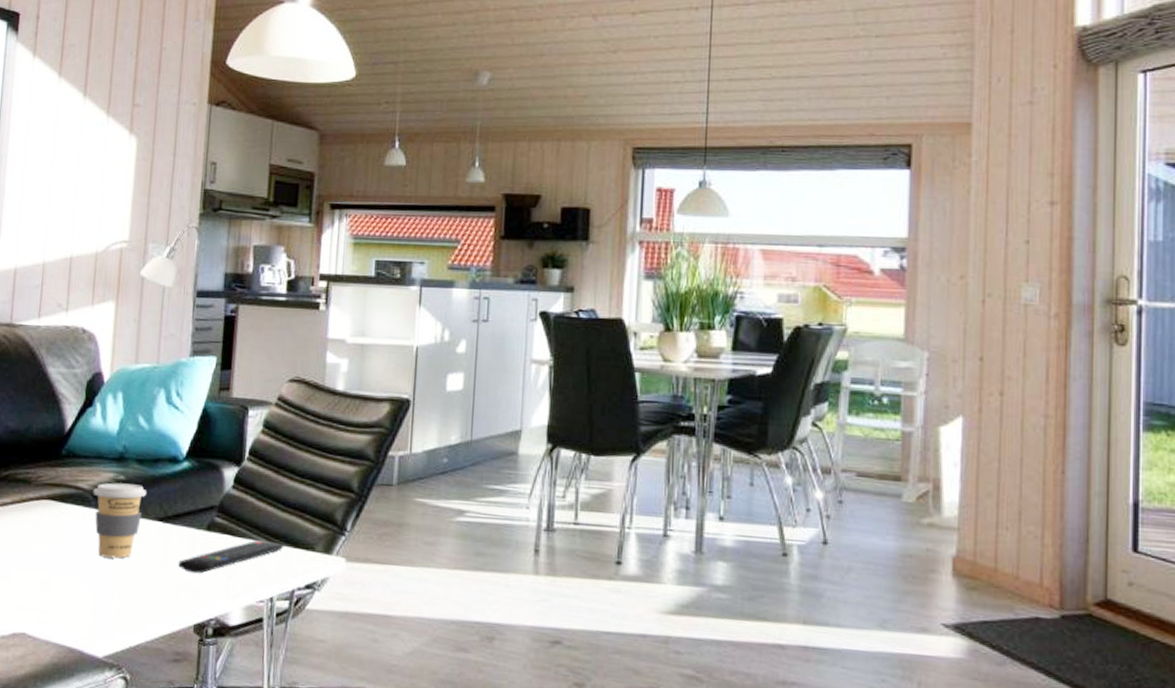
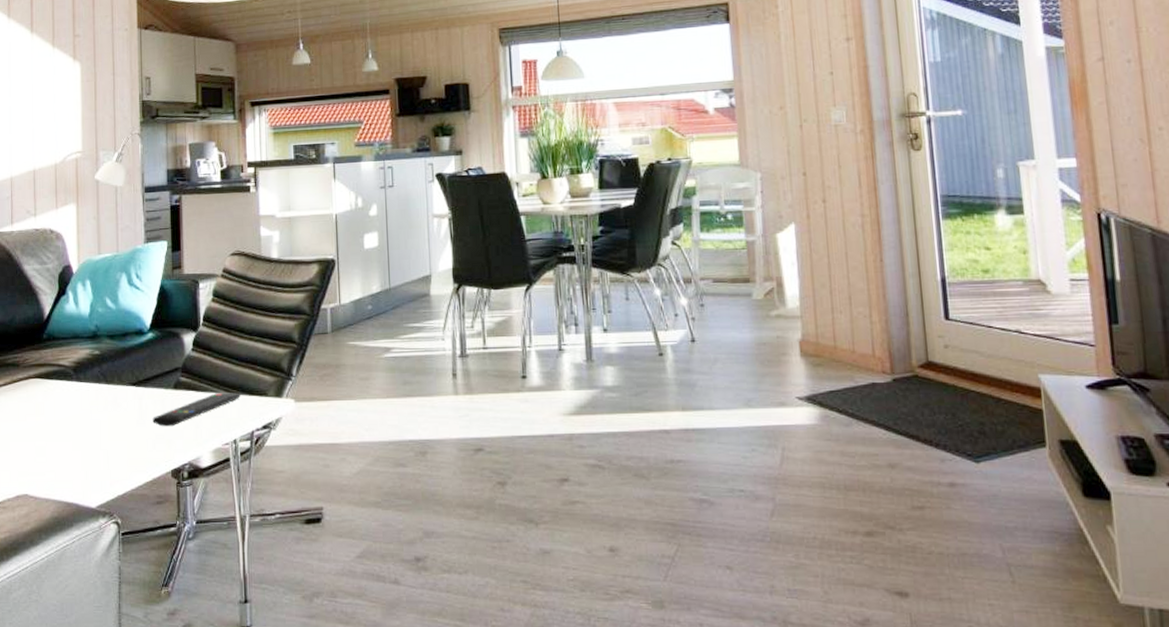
coffee cup: present [93,482,147,559] -> none [73,357,120,422]

